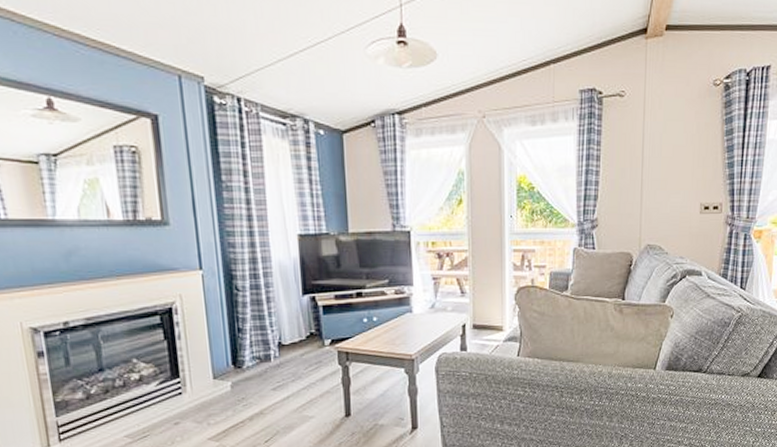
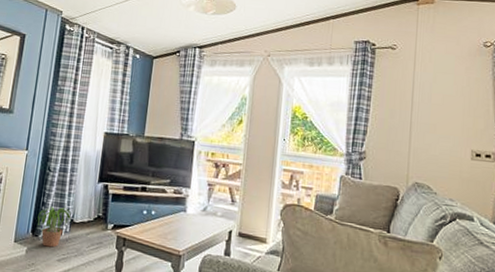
potted plant: none [235,331,279,377] -> present [37,206,72,247]

